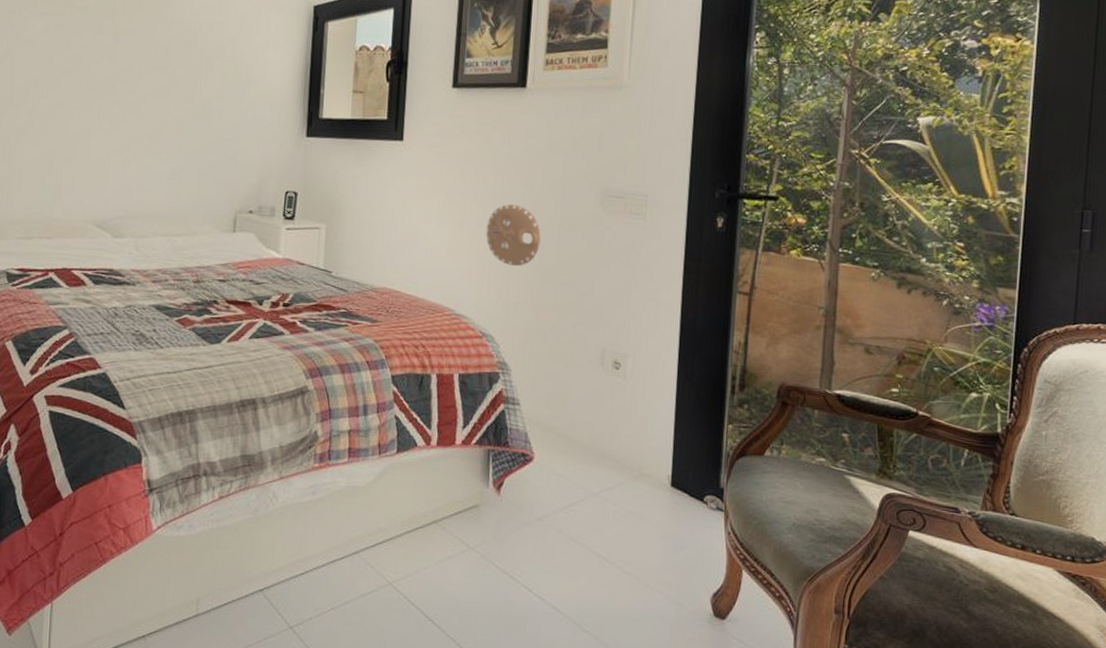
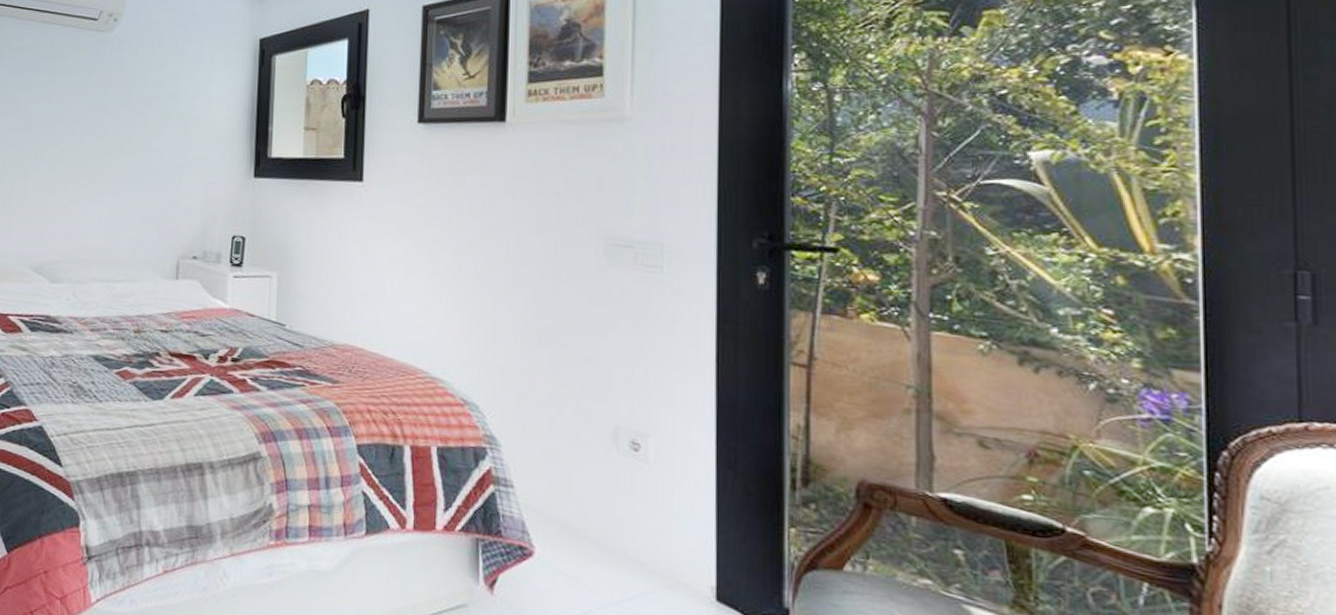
decorative plate: present [486,204,541,267] -> none [464,253,531,325]

